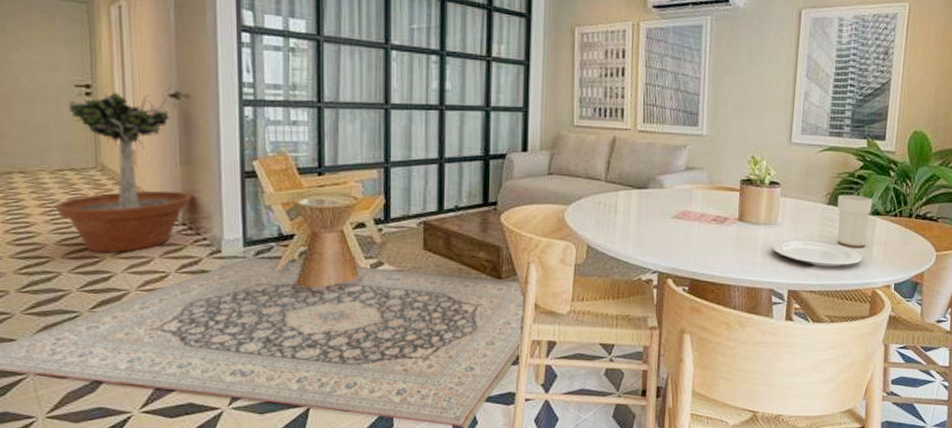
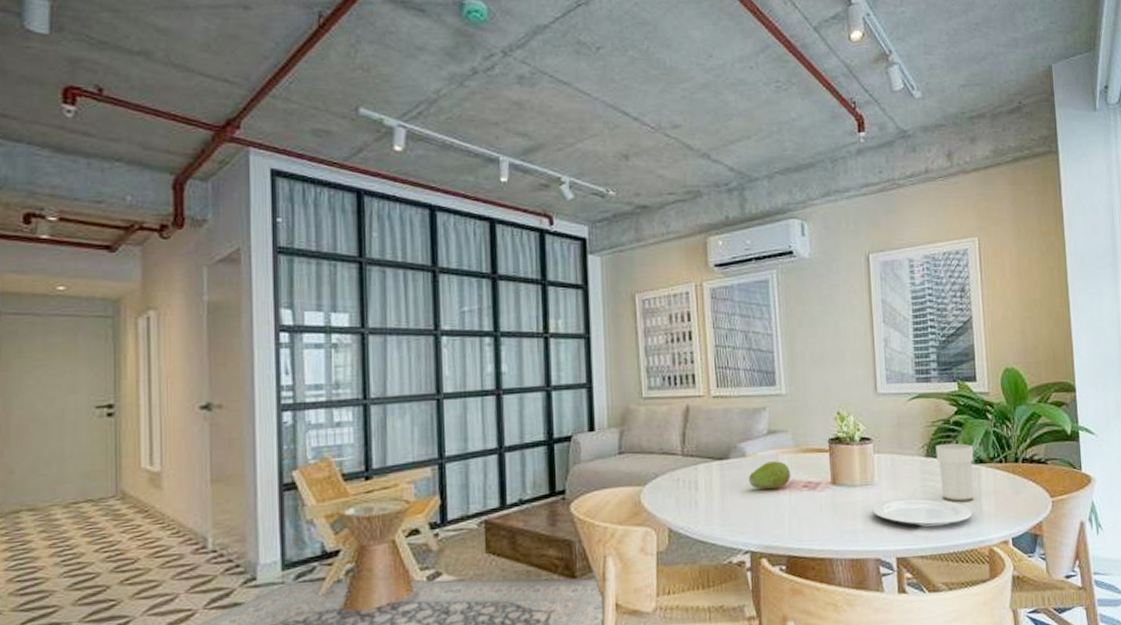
potted tree: present [54,85,192,253] -> none [67,397,223,595]
fruit: none [663,195,703,220] -> present [748,461,791,490]

